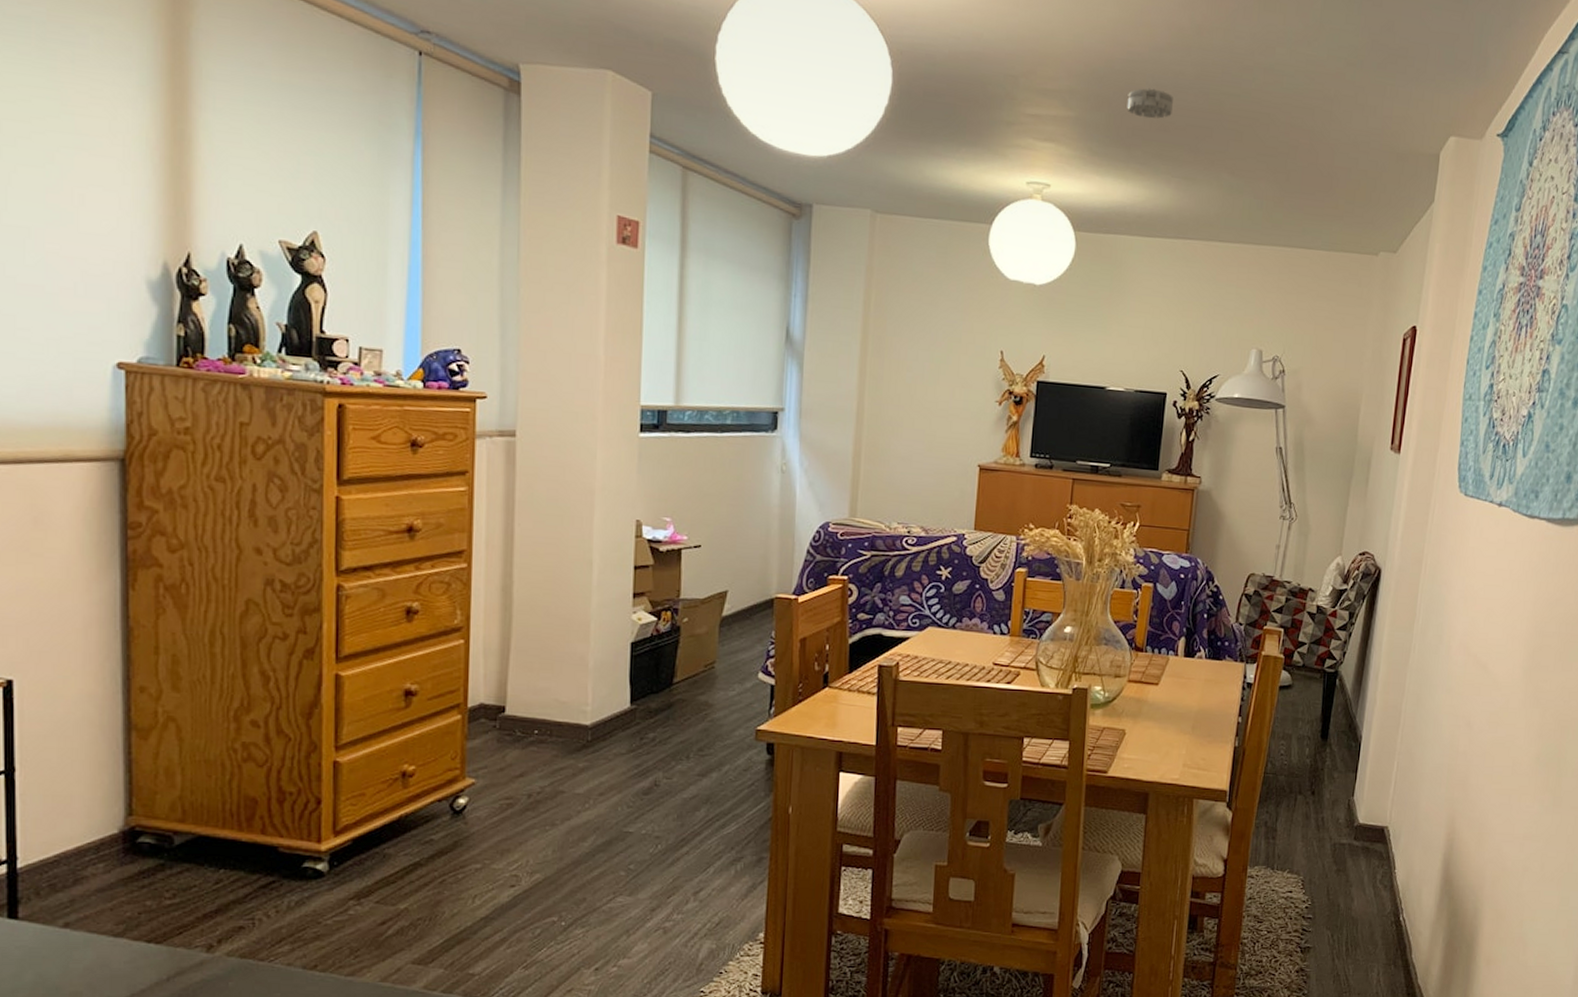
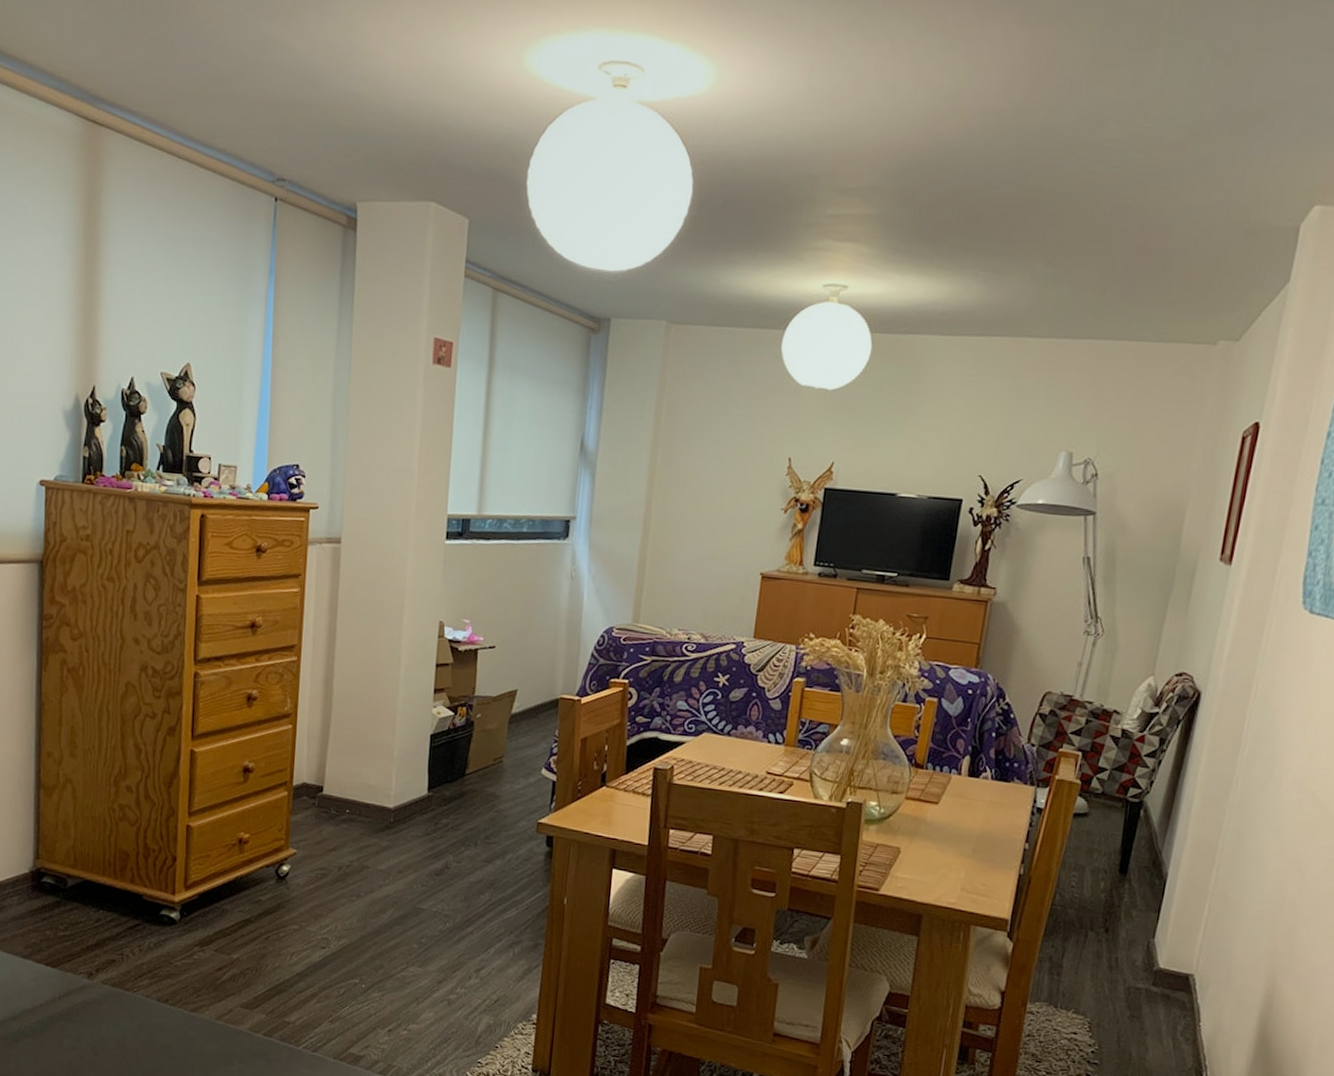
smoke detector: present [1127,88,1173,119] -> none [933,177,985,211]

